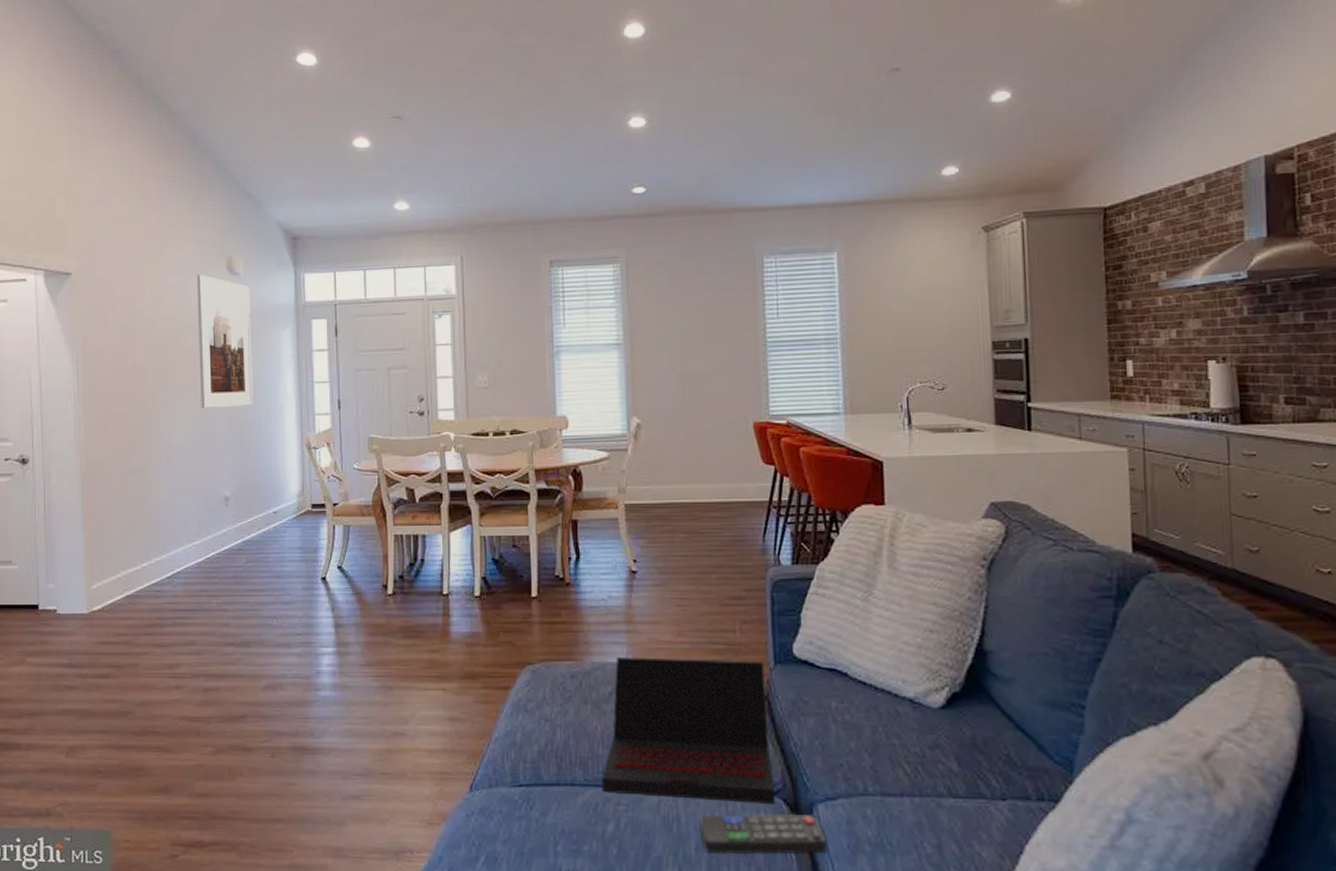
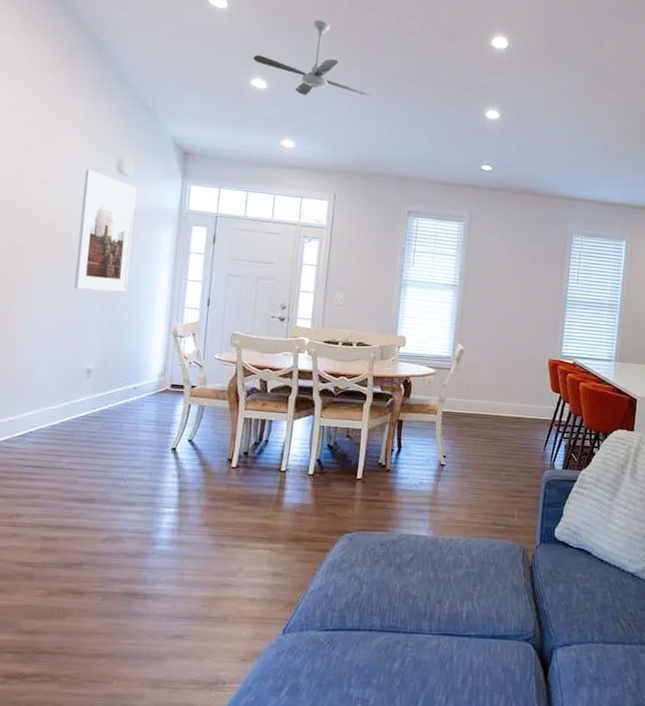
ceiling fan: none [352,53,488,146] -> present [253,20,371,97]
laptop: present [601,657,776,804] -> none [393,531,532,648]
remote control: present [699,813,827,855] -> none [466,655,560,686]

